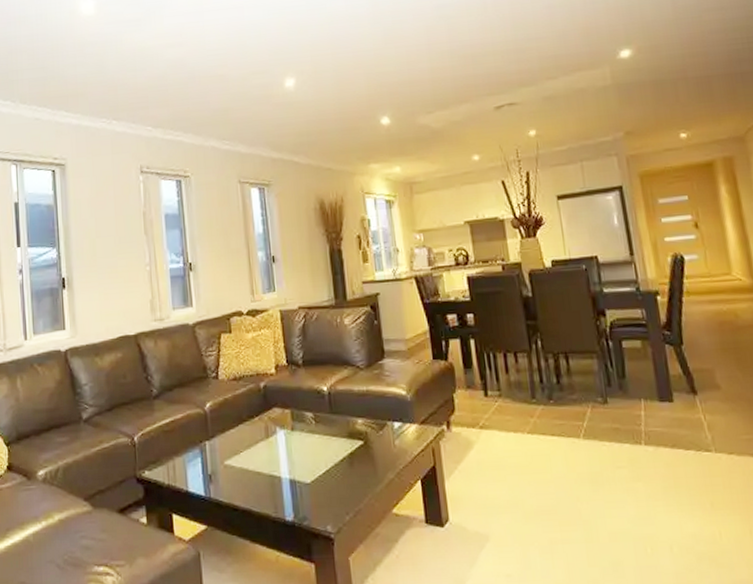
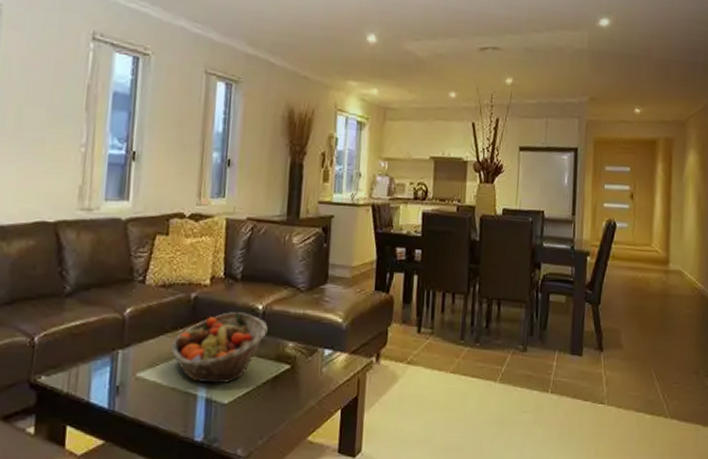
fruit basket: none [250,395,336,466] -> present [170,312,268,384]

